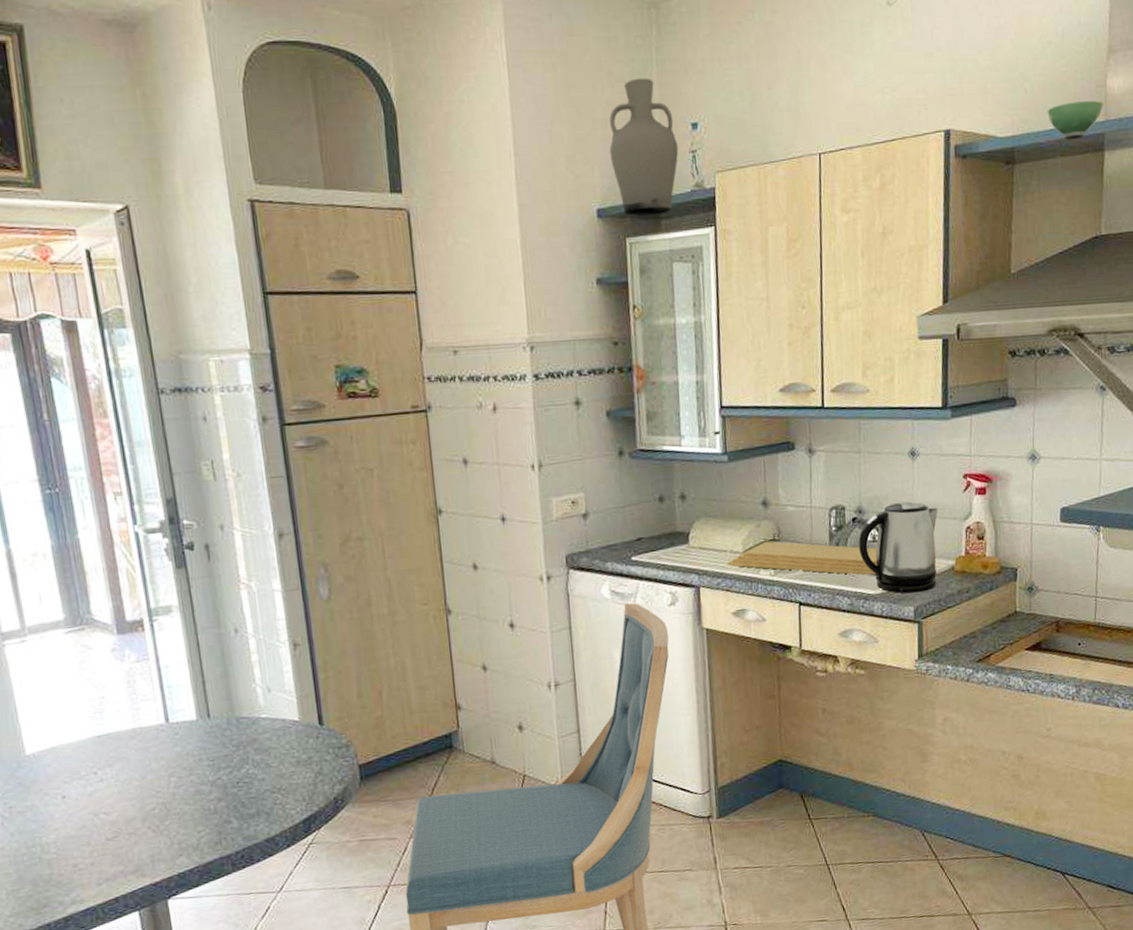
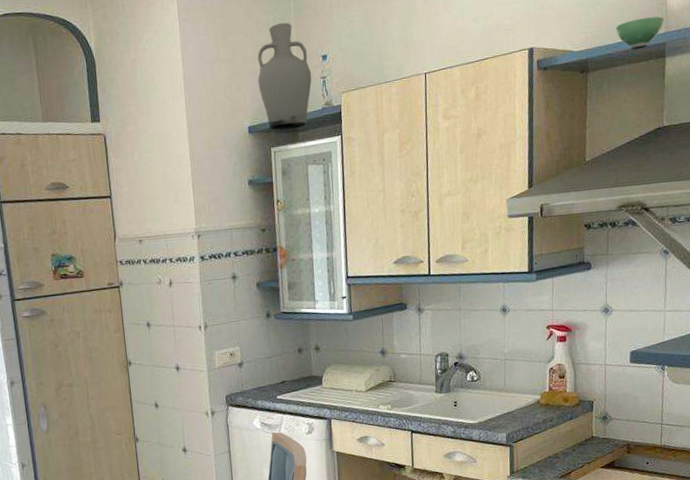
cutting board: present [727,541,878,576] -> none [353,382,475,409]
kettle: present [858,501,938,594] -> none [459,348,526,423]

